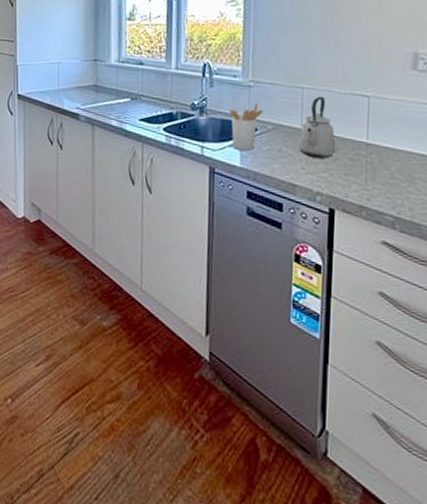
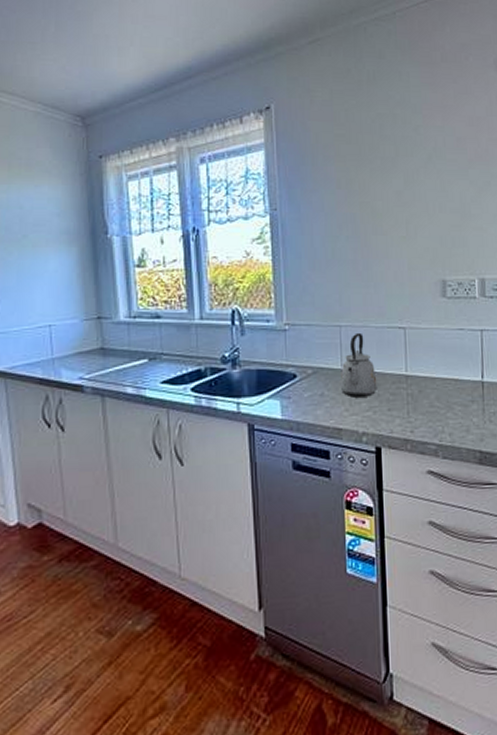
utensil holder: present [229,102,263,151] -> none [265,346,301,401]

